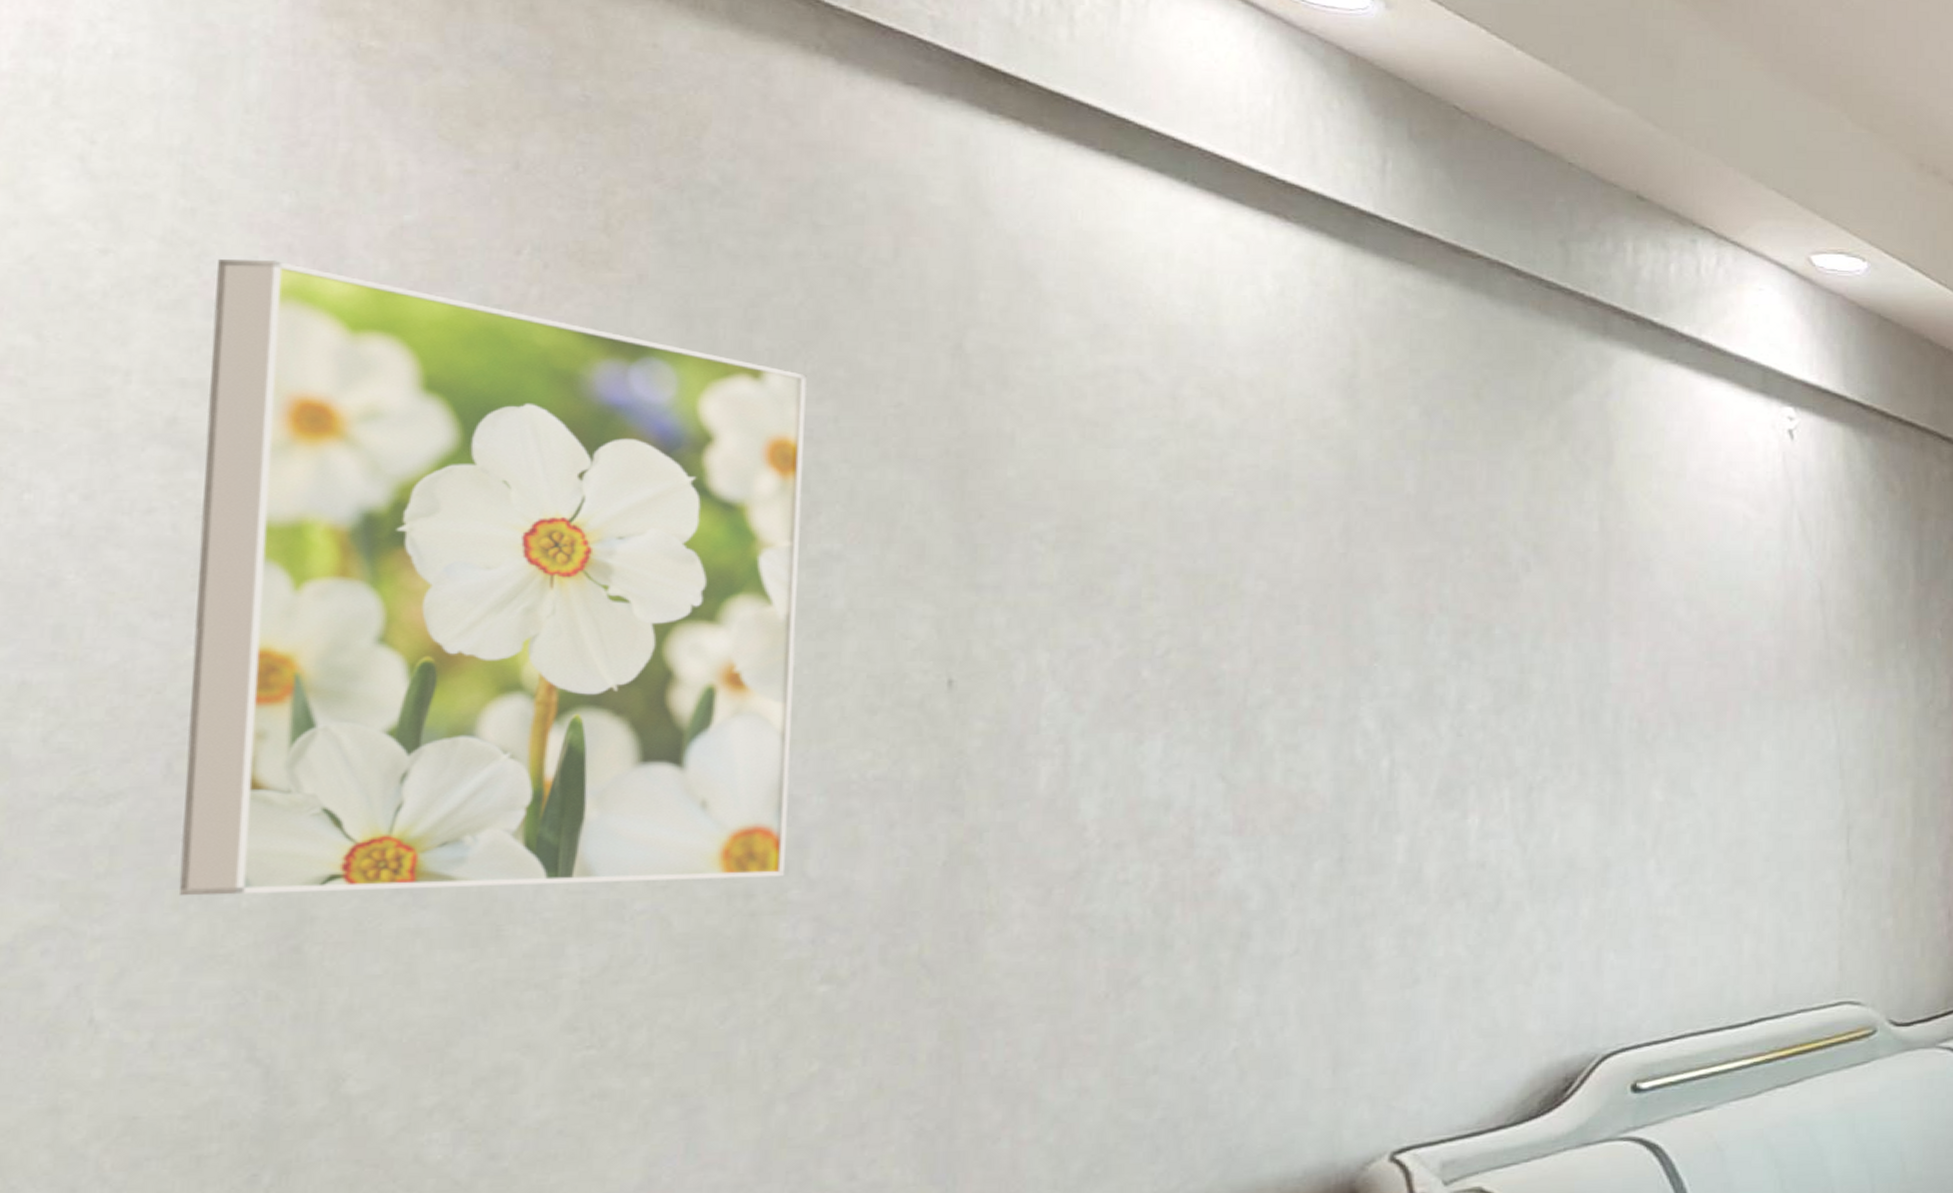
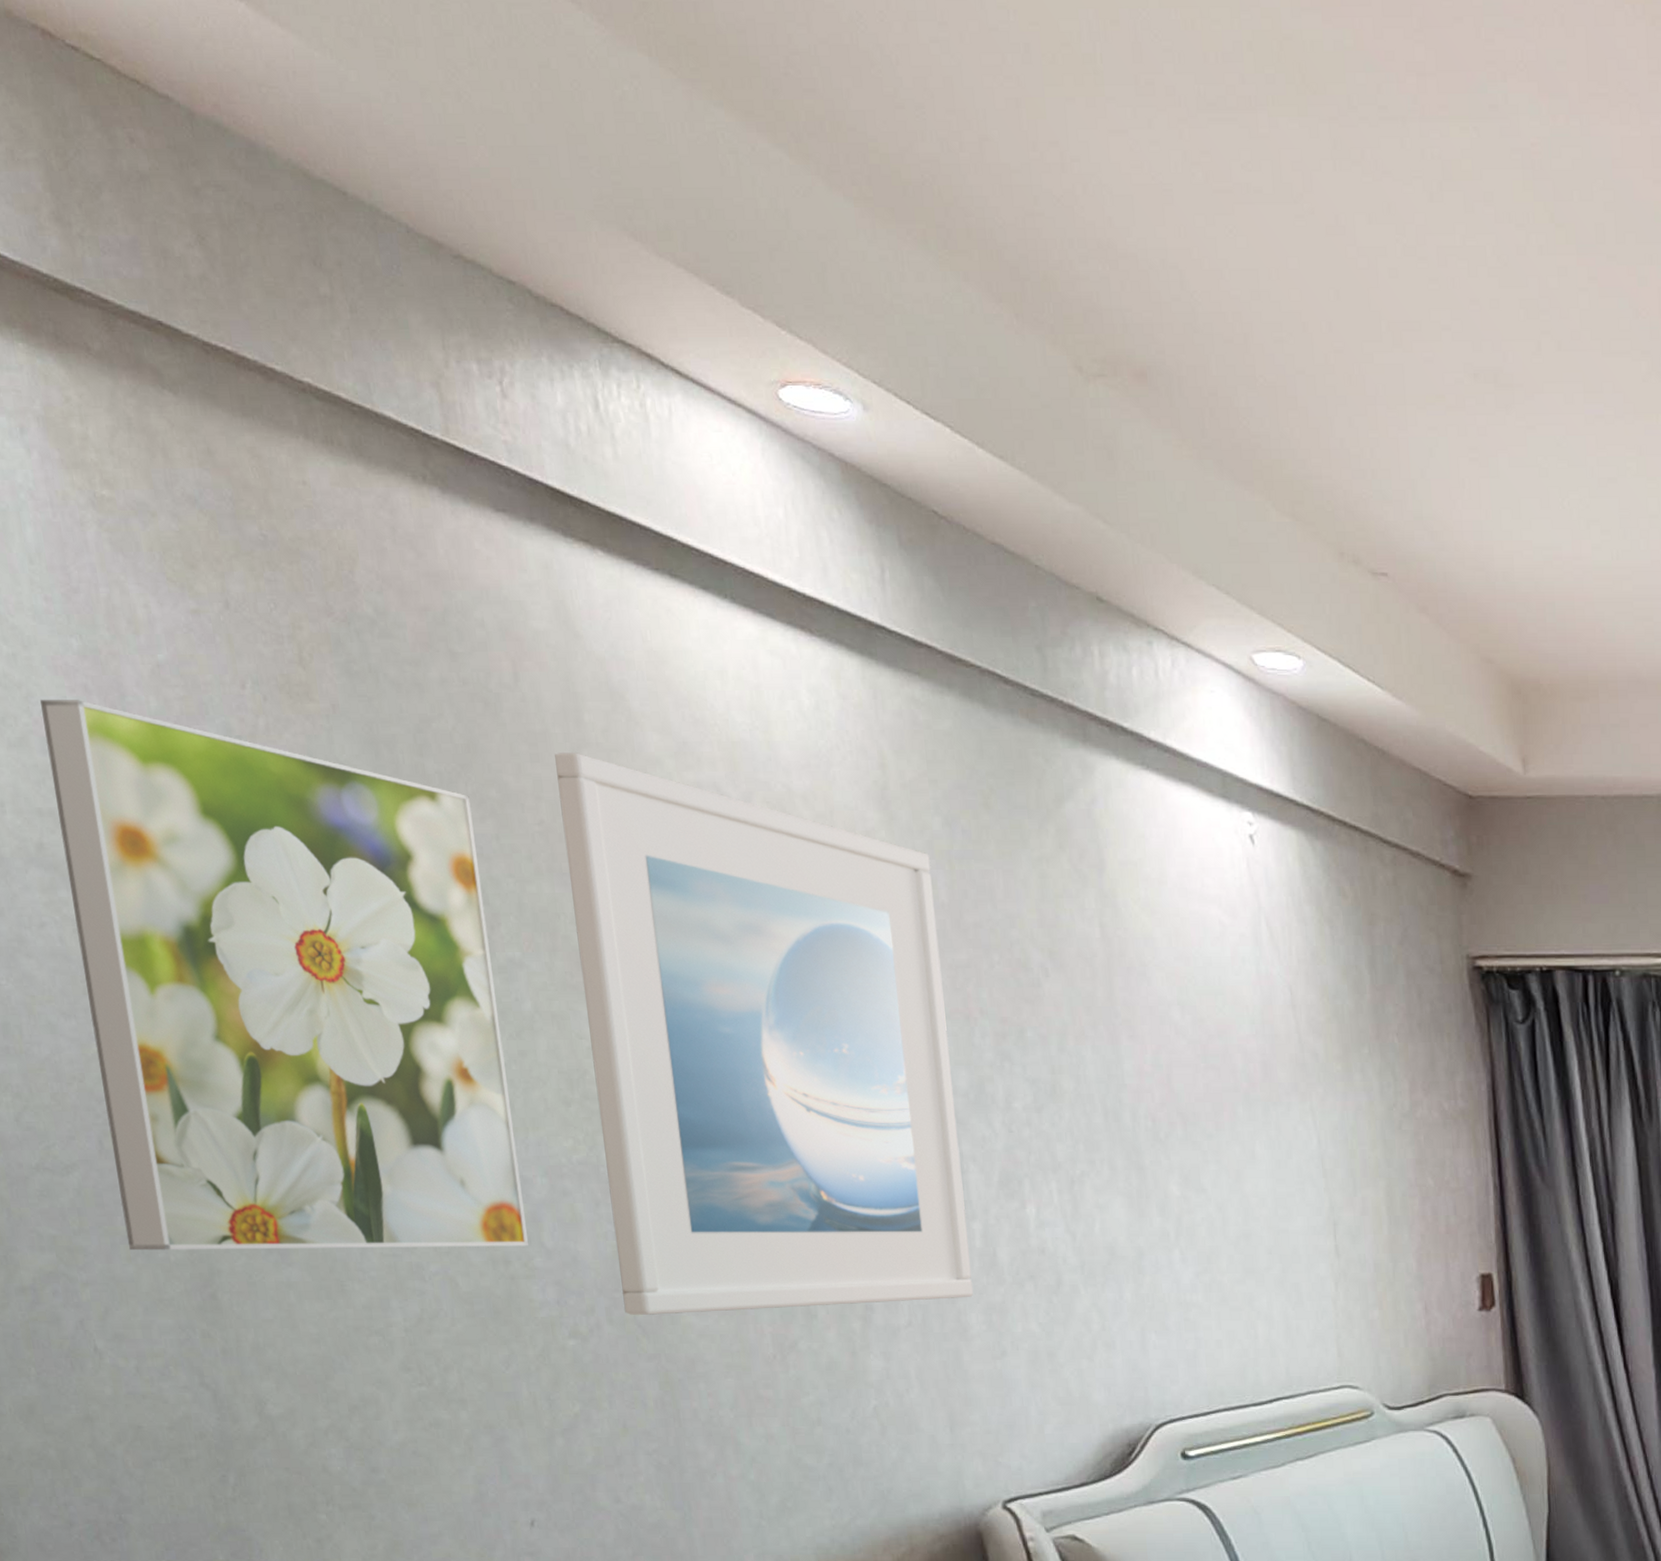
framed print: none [906,332,1398,953] -> present [555,753,973,1315]

